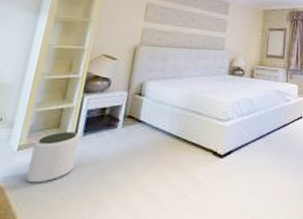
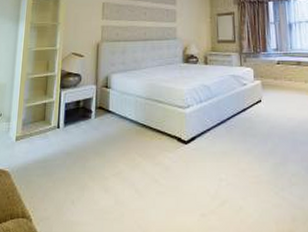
plant pot: present [26,131,80,183] -> none [25,123,62,169]

